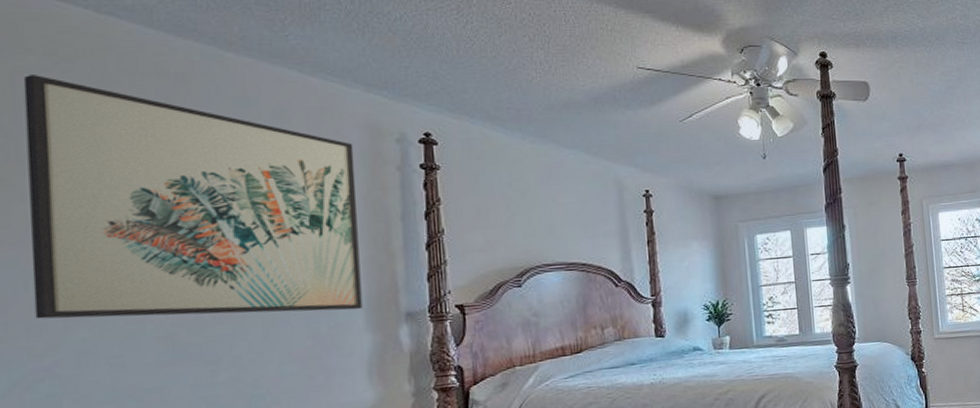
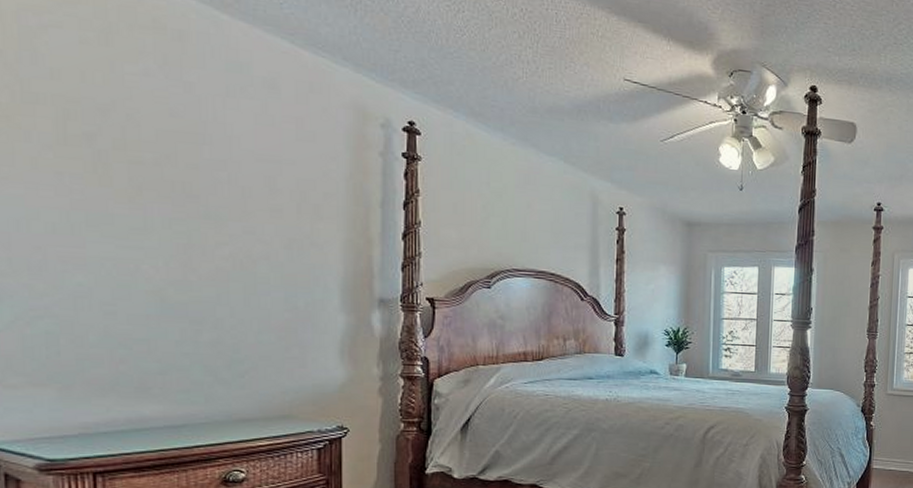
wall art: present [23,75,363,319] -> none [28,14,340,290]

